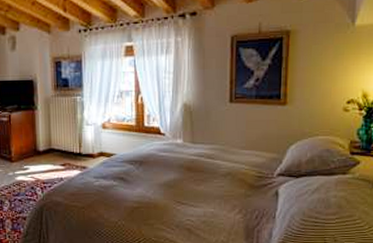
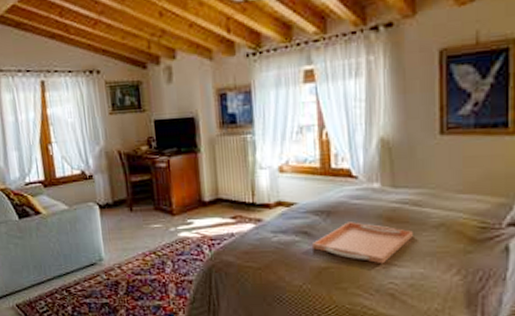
serving tray: none [127,170,206,205] -> present [312,222,413,264]

